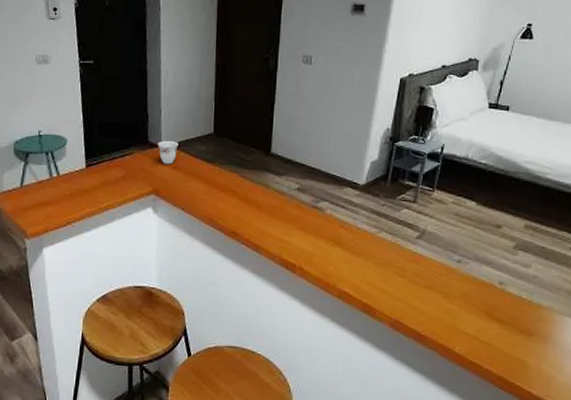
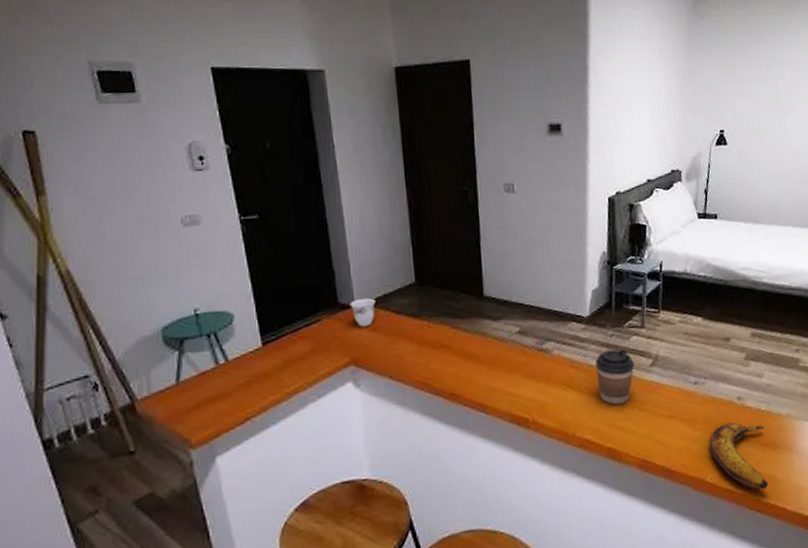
coffee cup: none [363,217,401,268] -> present [595,349,635,405]
banana: none [463,303,522,371] -> present [709,422,769,490]

